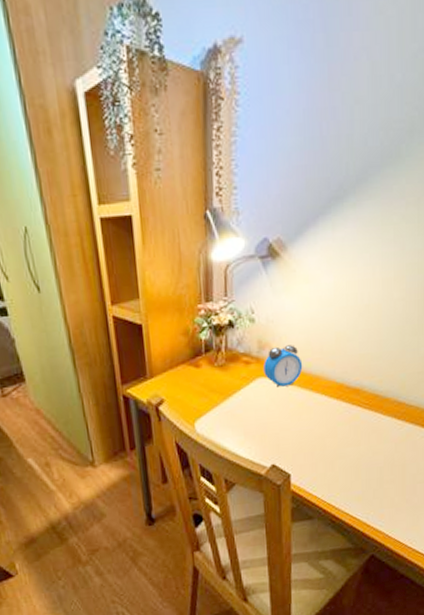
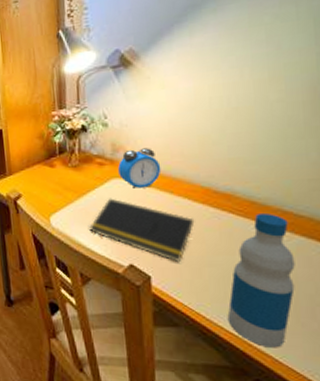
notepad: none [234,398,330,457] -> present [89,198,195,262]
bottle: none [352,405,404,525] -> present [227,214,295,348]

